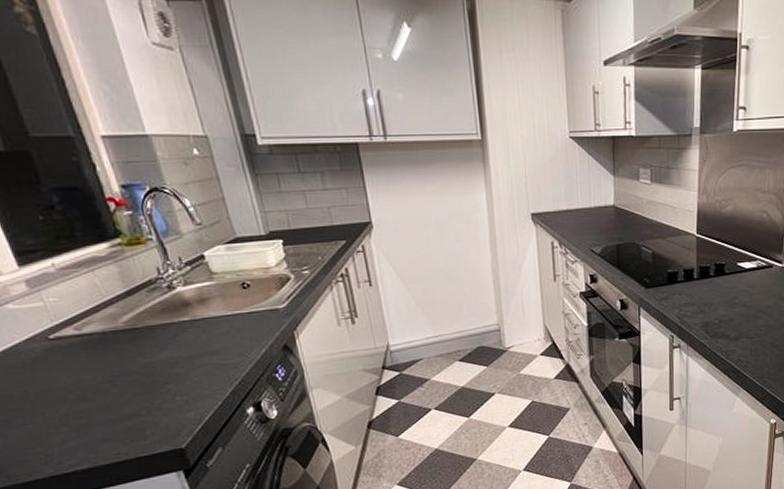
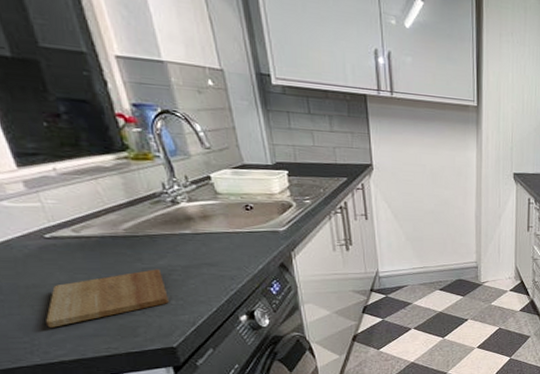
cutting board: none [57,363,174,435] -> present [46,269,169,328]

